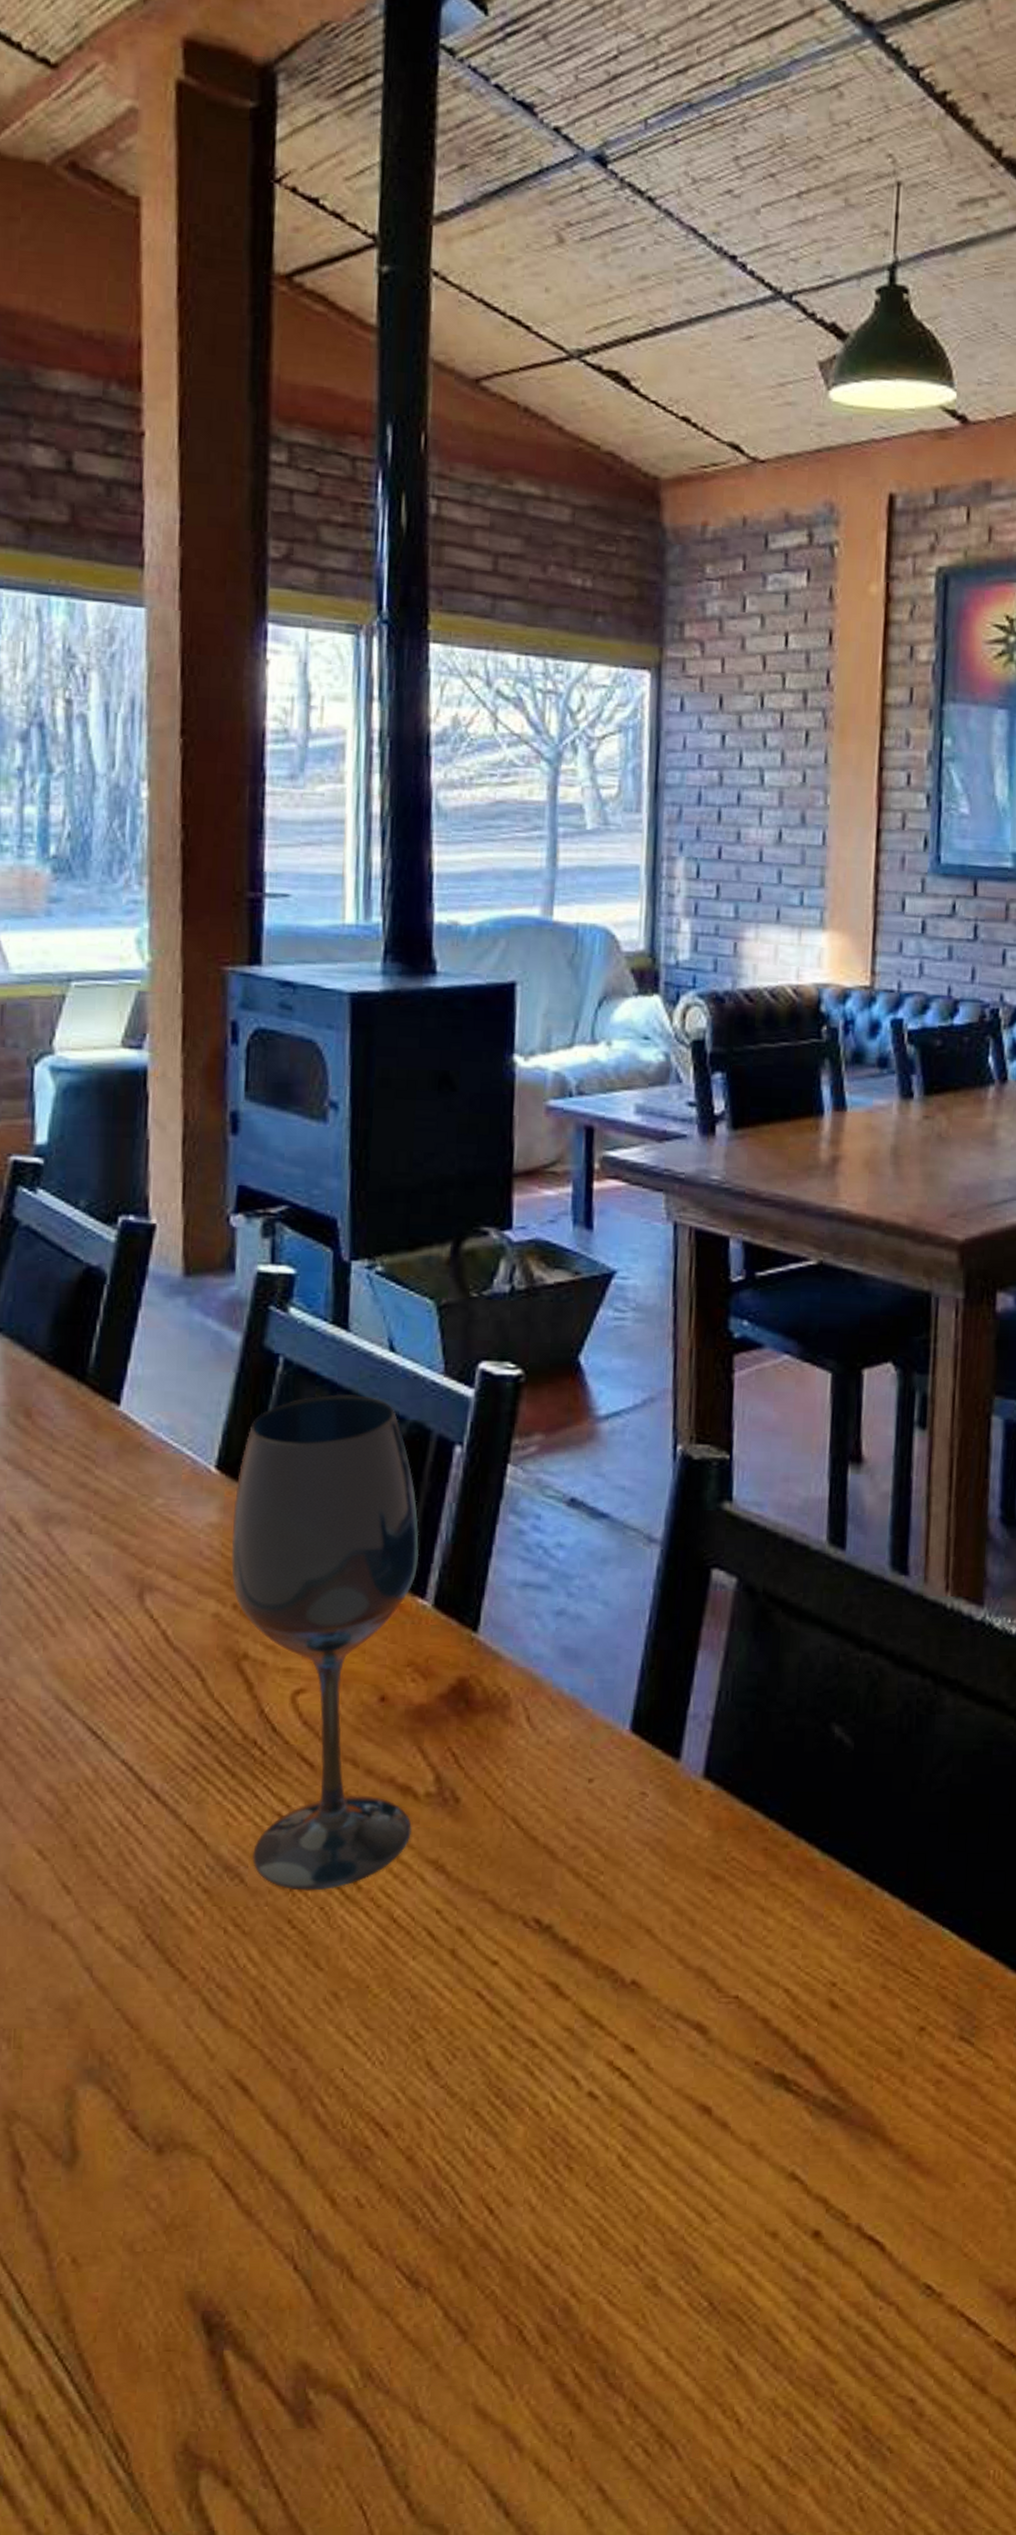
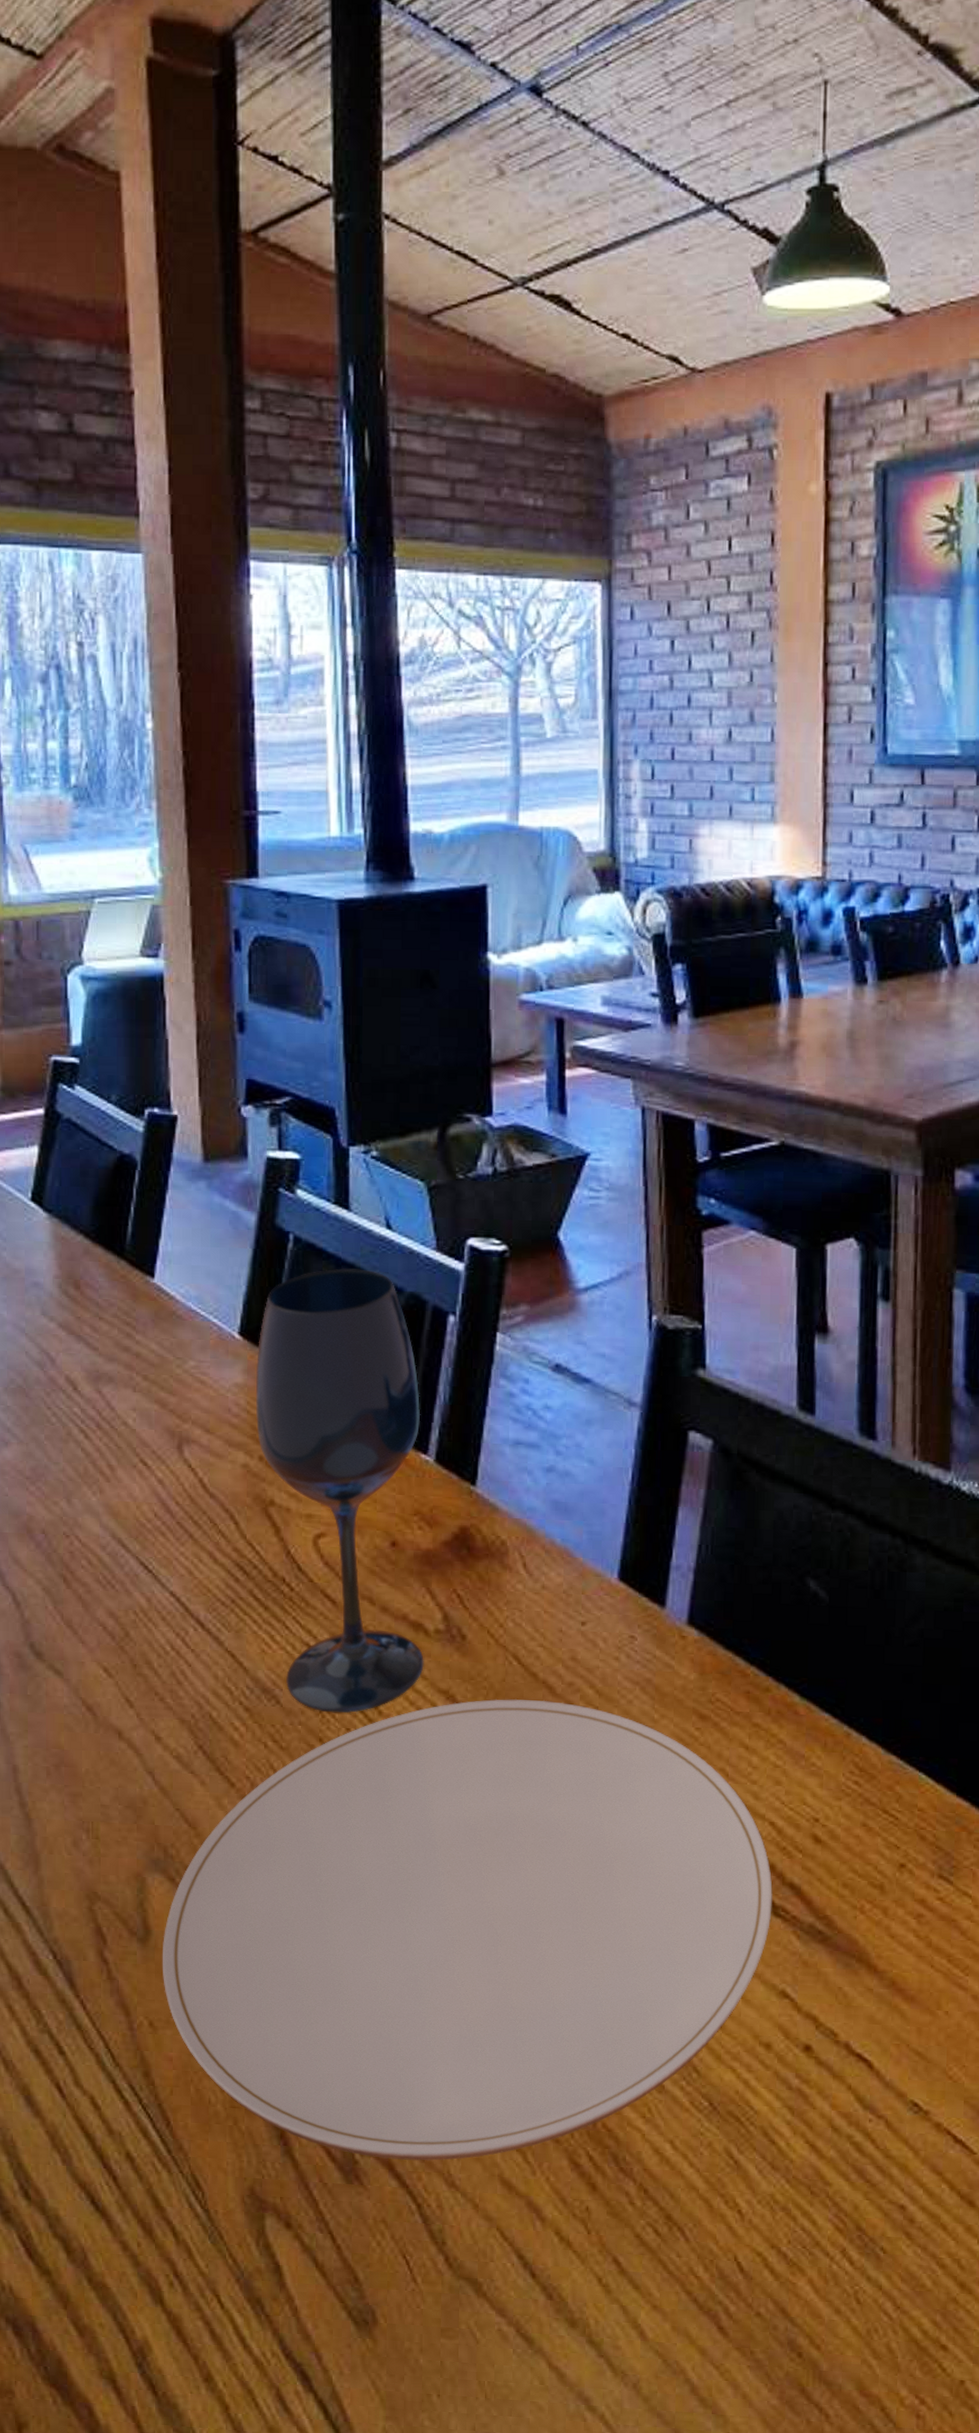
plate: none [90,1866,785,2396] -> present [162,1699,773,2161]

